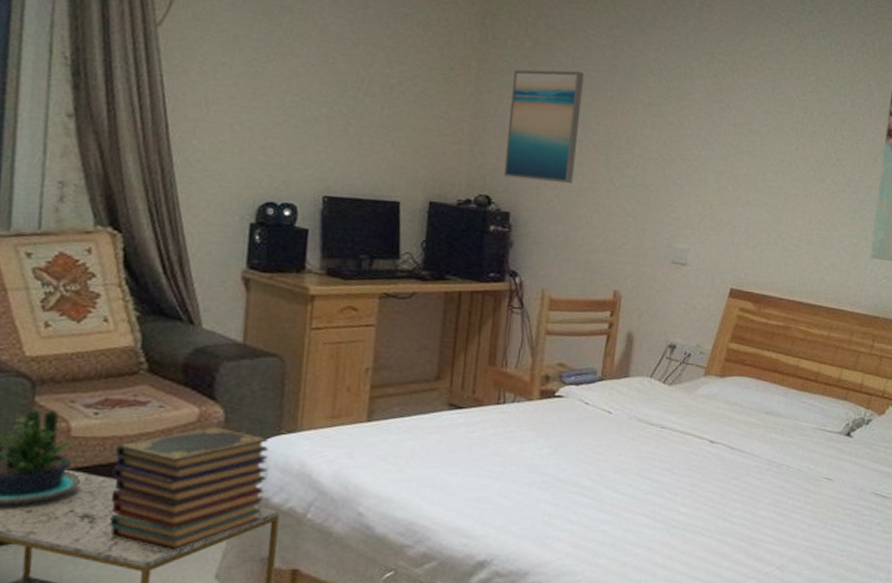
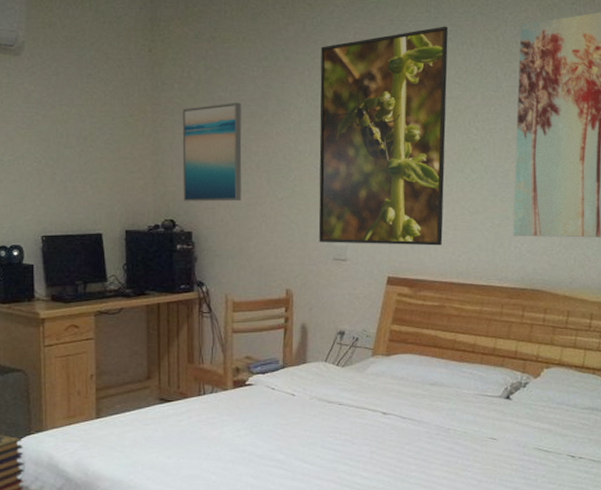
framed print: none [657,21,823,260] -> present [318,26,449,246]

